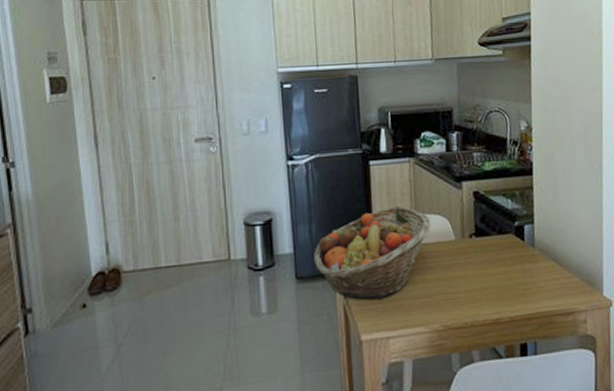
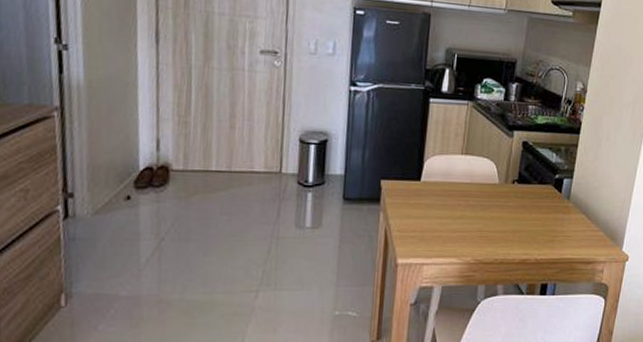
fruit basket: present [314,205,431,300] -> none [363,144,478,229]

